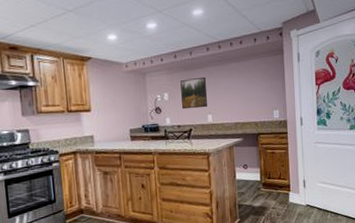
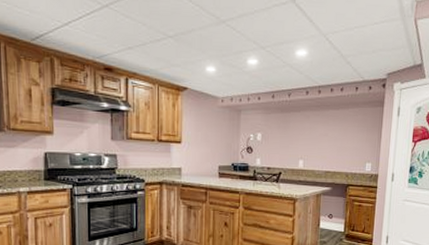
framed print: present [180,76,207,110] -> none [274,120,302,153]

